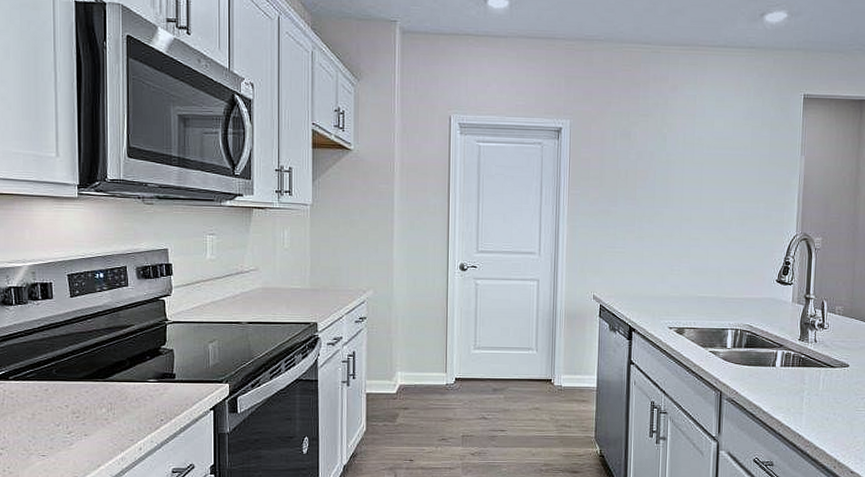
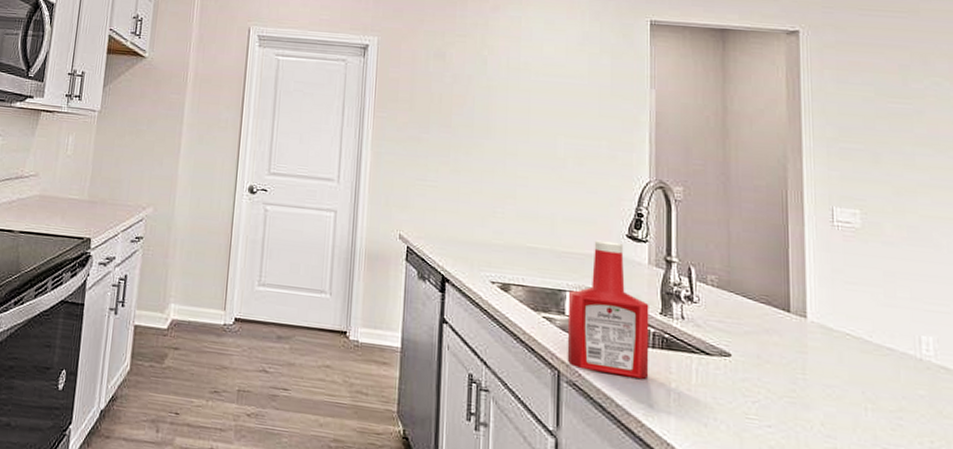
ketchup bottle: none [727,286,791,390] -> present [567,240,649,379]

